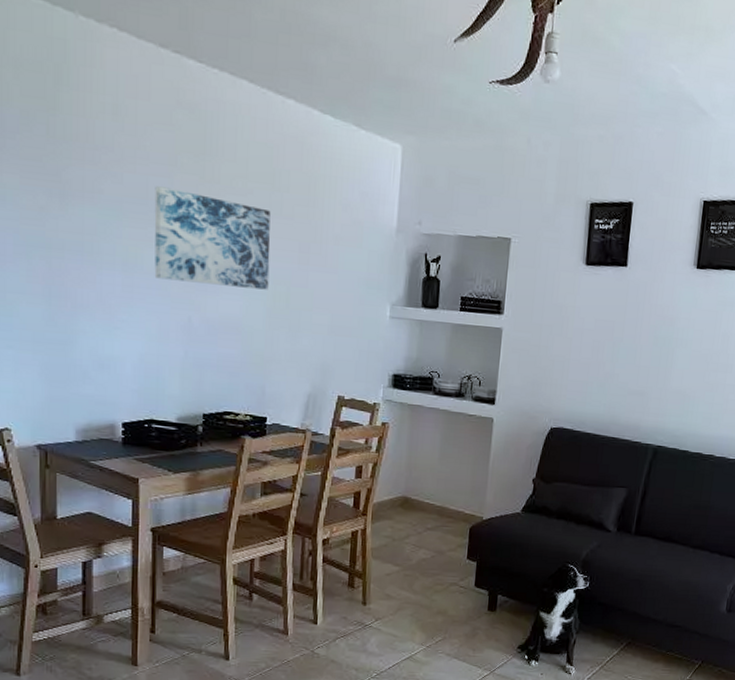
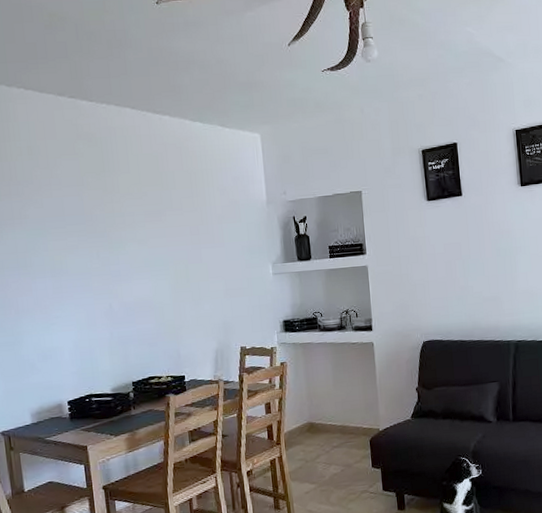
wall art: present [154,186,271,290] -> none [69,203,171,278]

